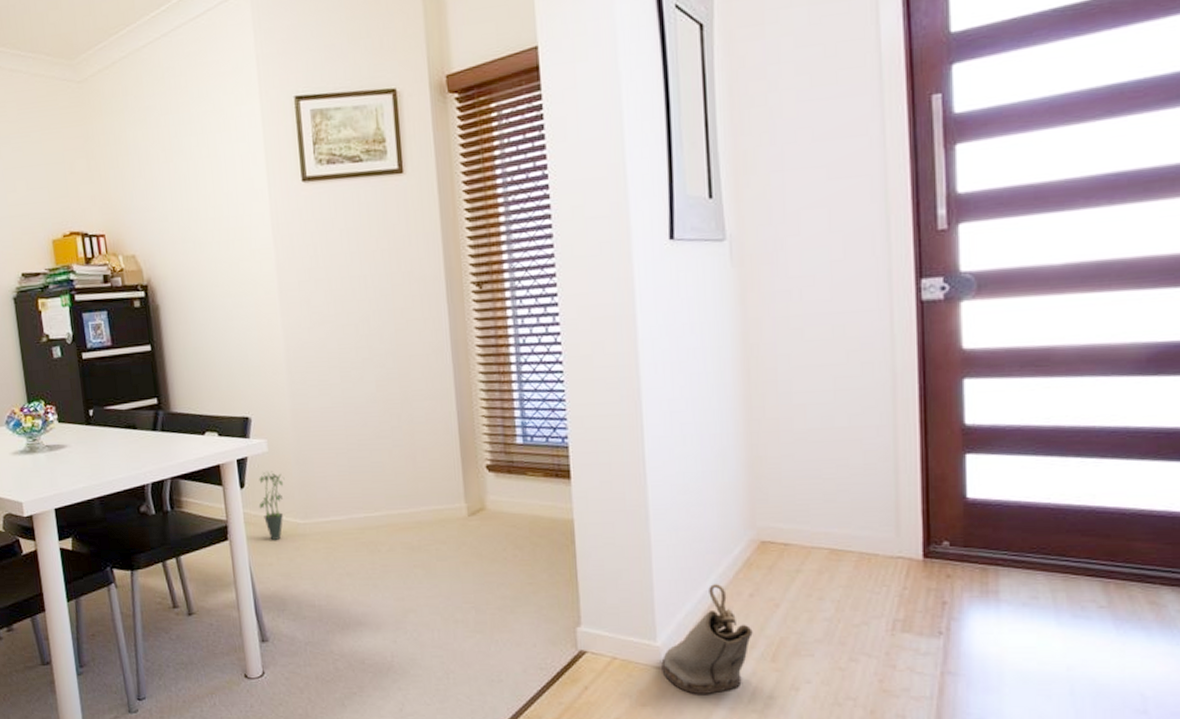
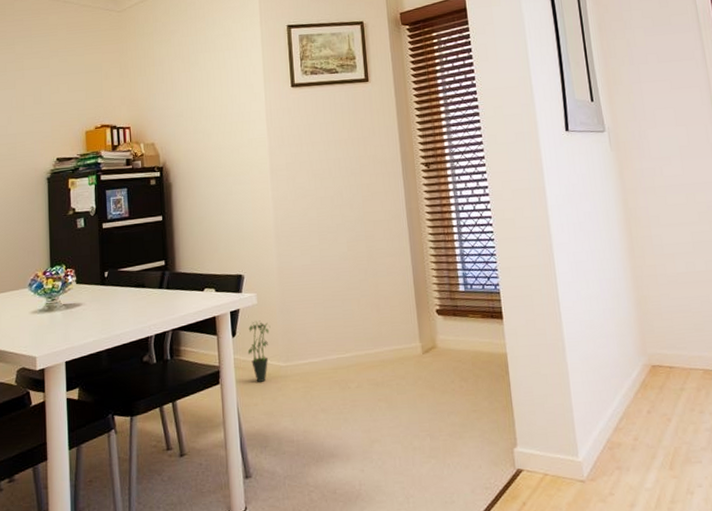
shoe: present [661,584,753,694] -> none [583,404,653,503]

